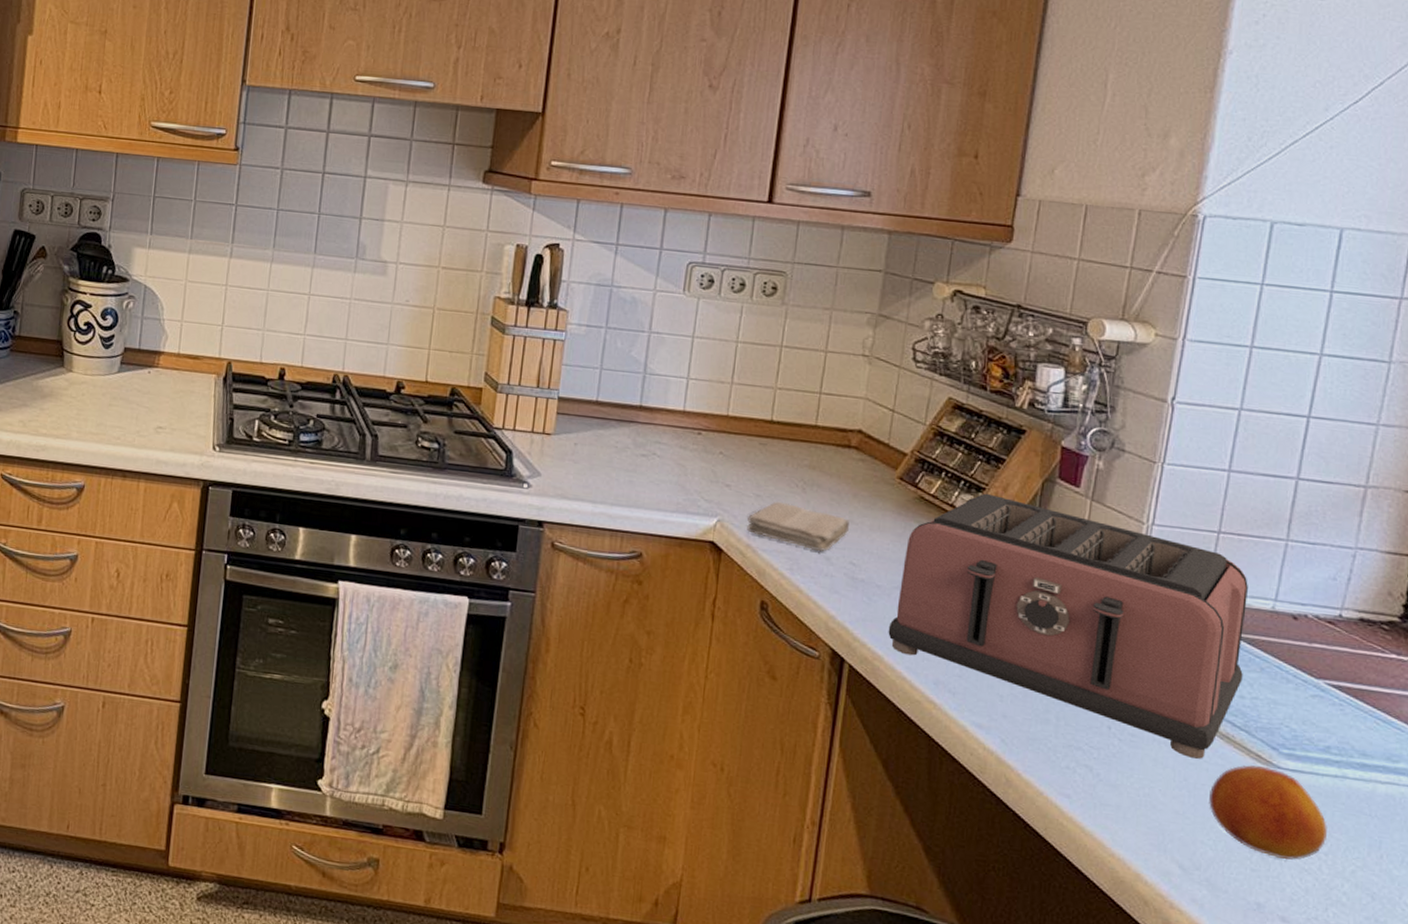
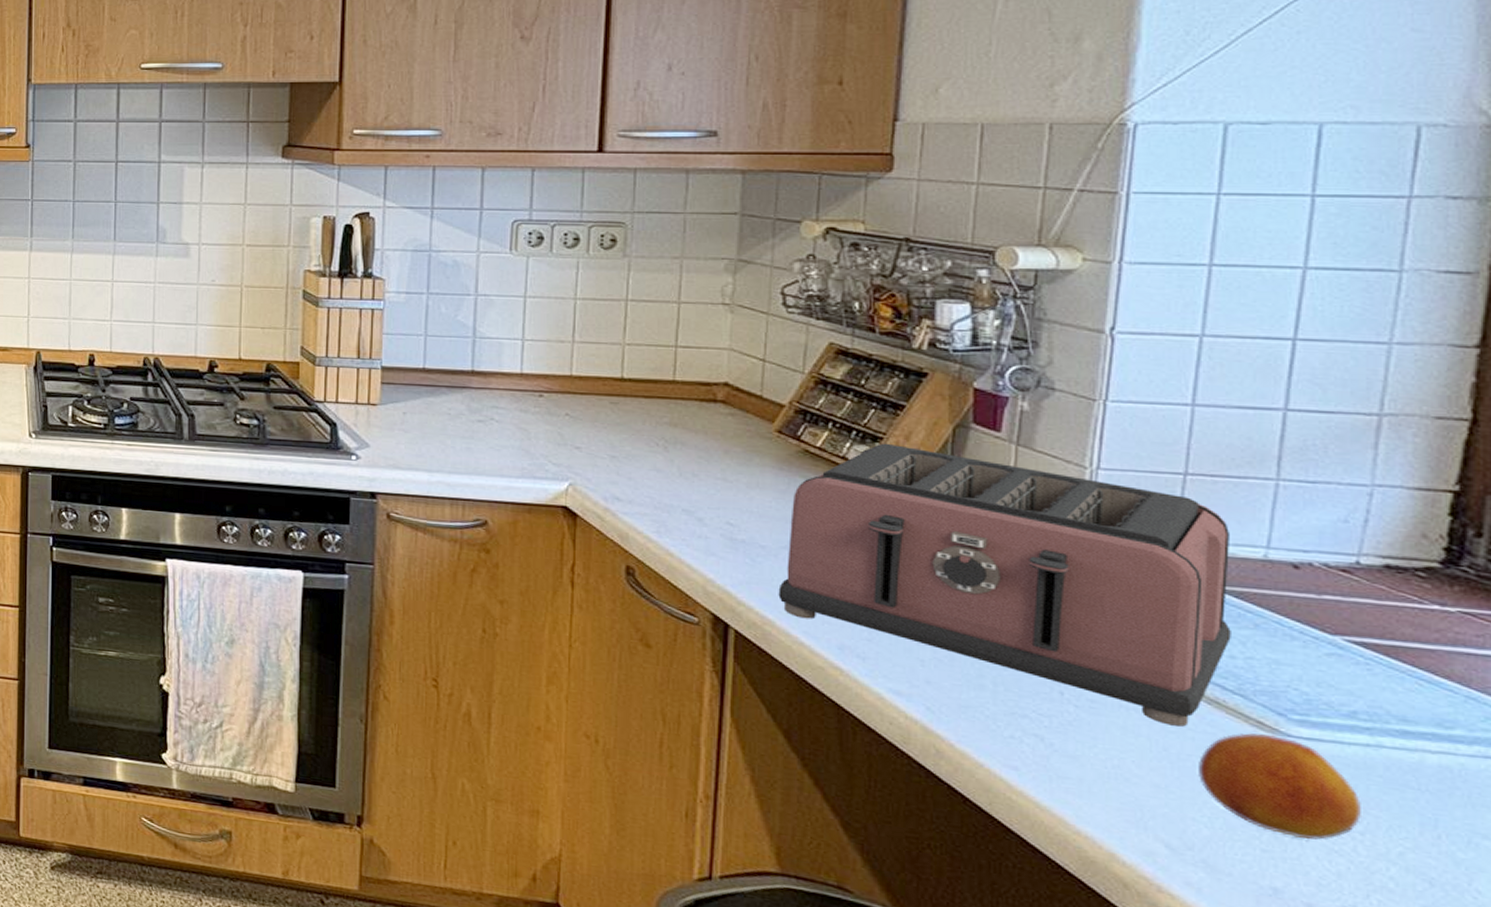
washcloth: present [747,501,850,551] -> none [603,461,723,512]

